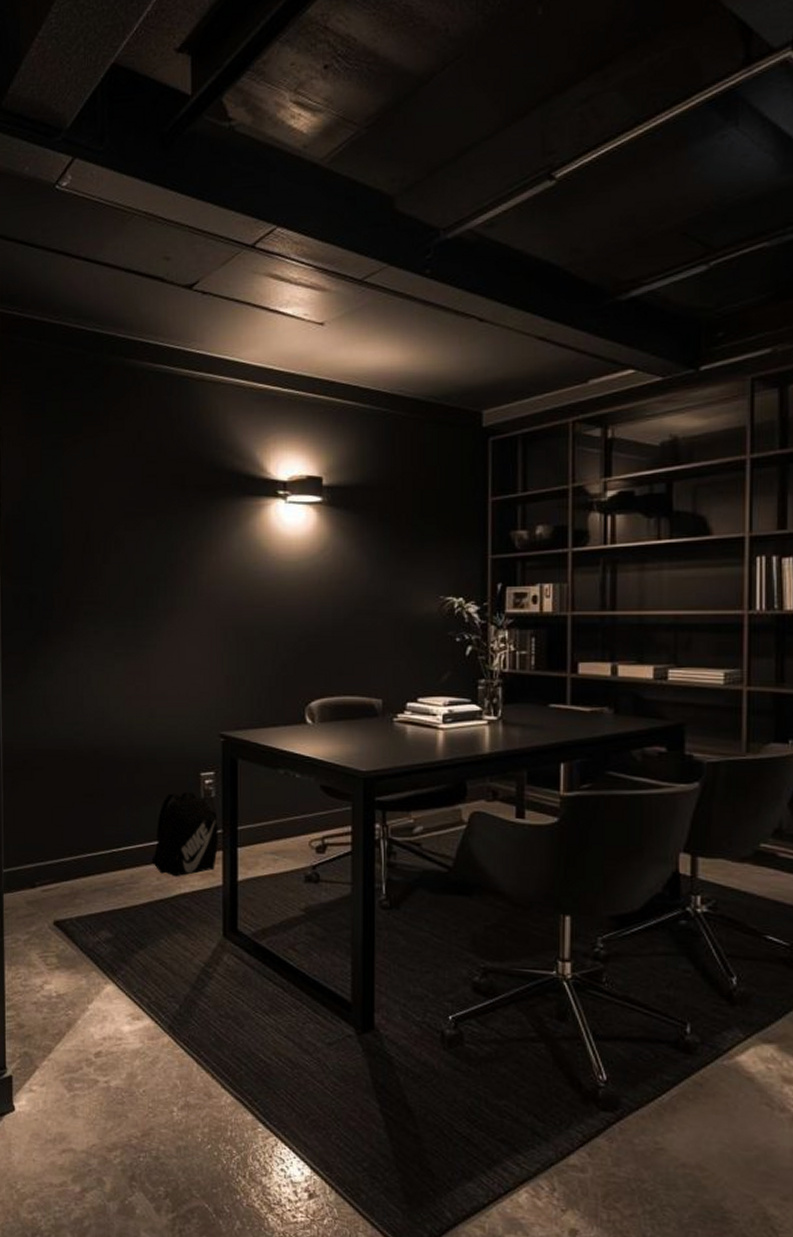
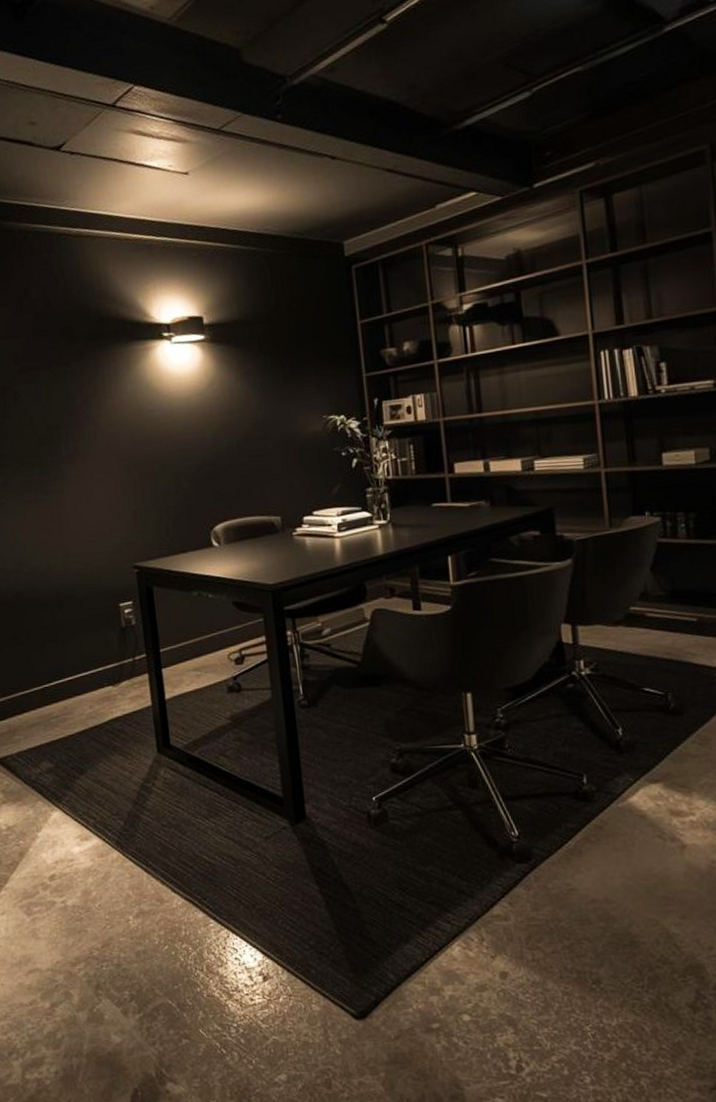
backpack: present [151,791,218,877] -> none [82,622,144,703]

